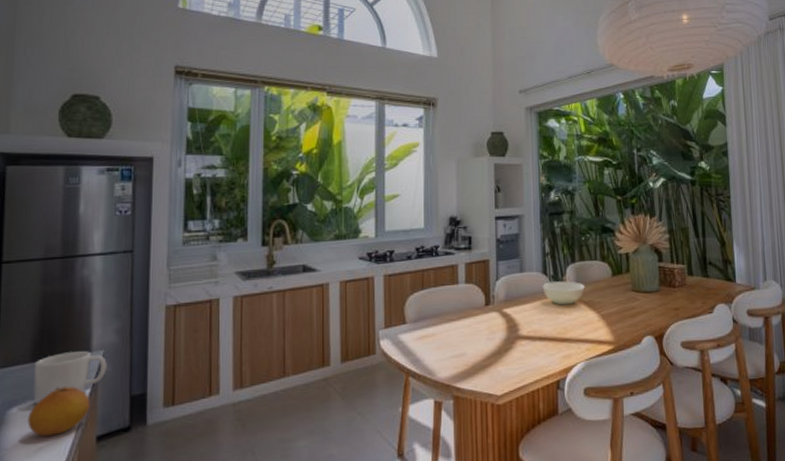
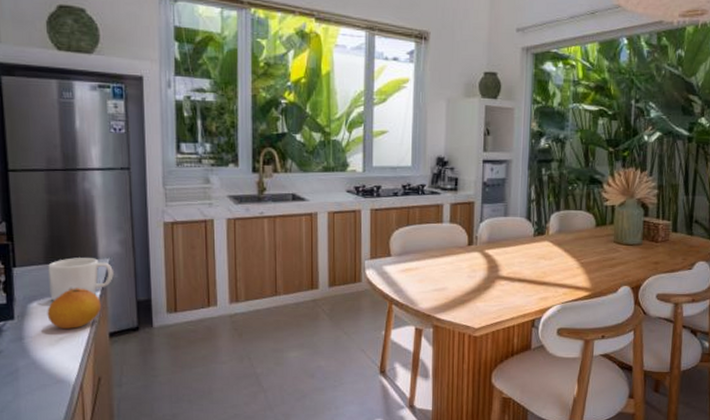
bowl: present [542,281,585,305] -> none [525,227,568,251]

